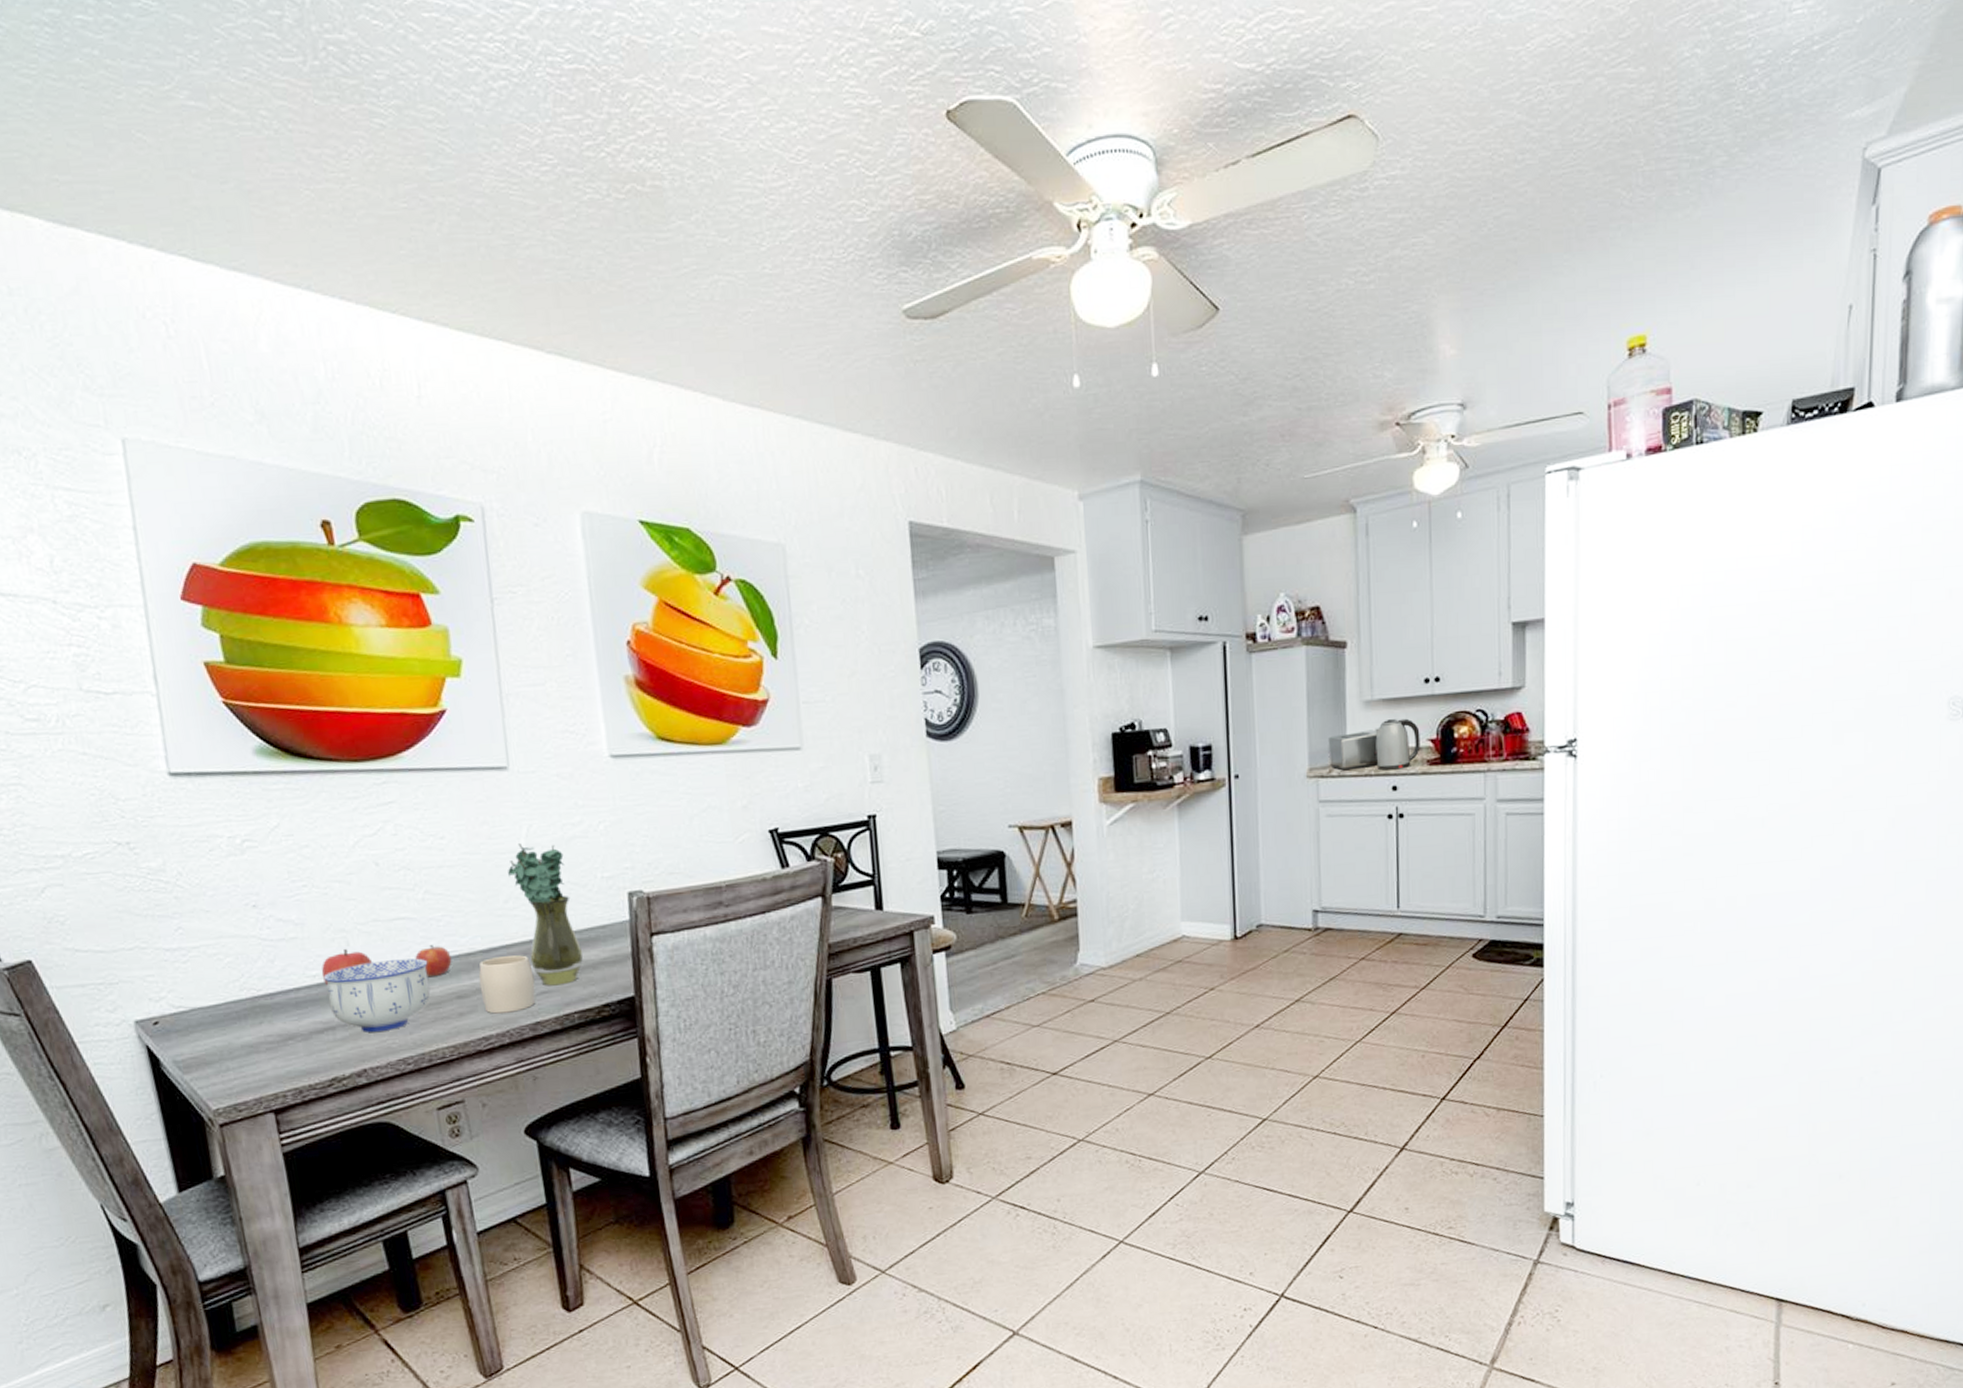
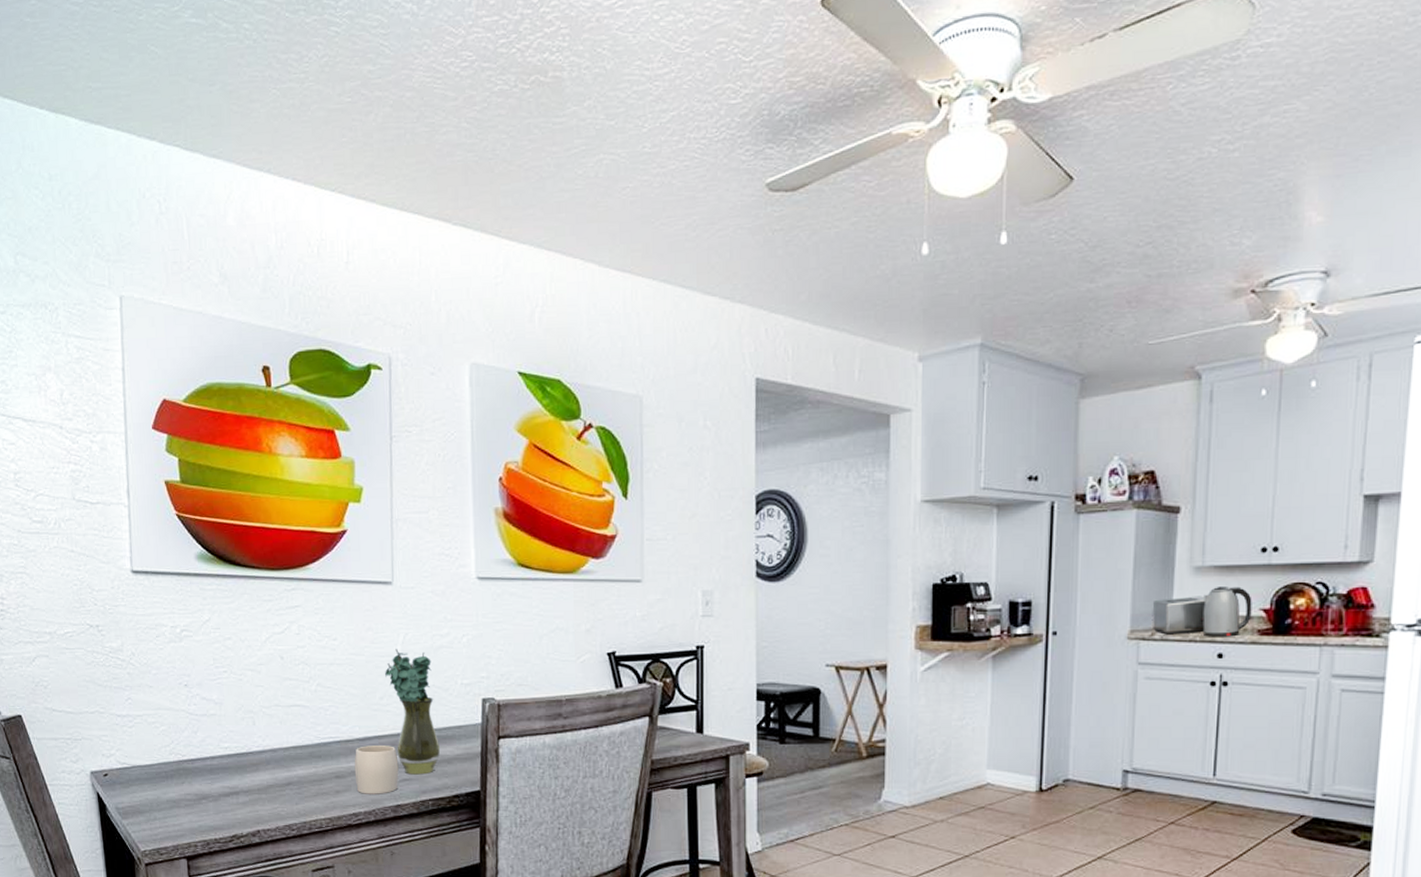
fruit: present [321,948,373,986] -> none [232,727,272,757]
bowl: present [323,958,431,1033] -> none [233,740,315,801]
fruit: present [415,945,452,978] -> none [305,730,334,758]

